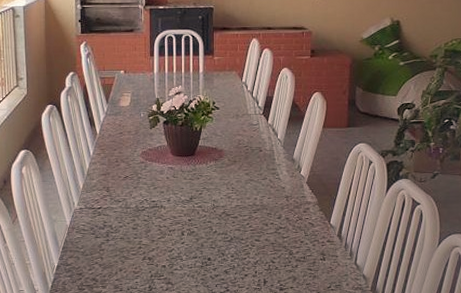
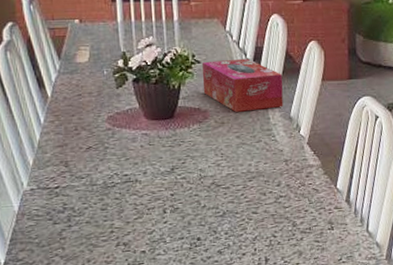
tissue box: none [220,106,289,152] -> present [202,58,284,112]

